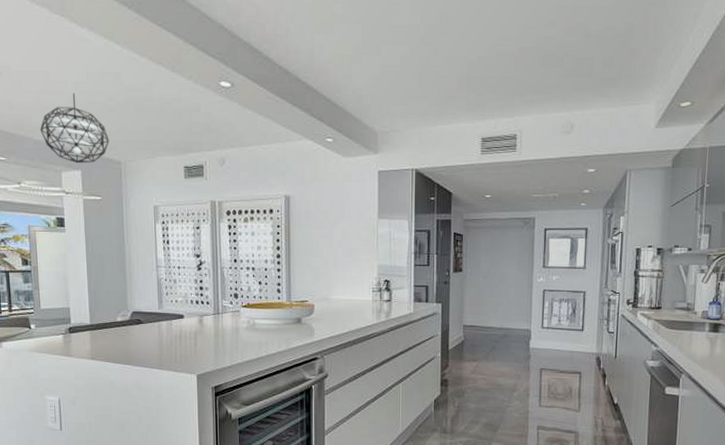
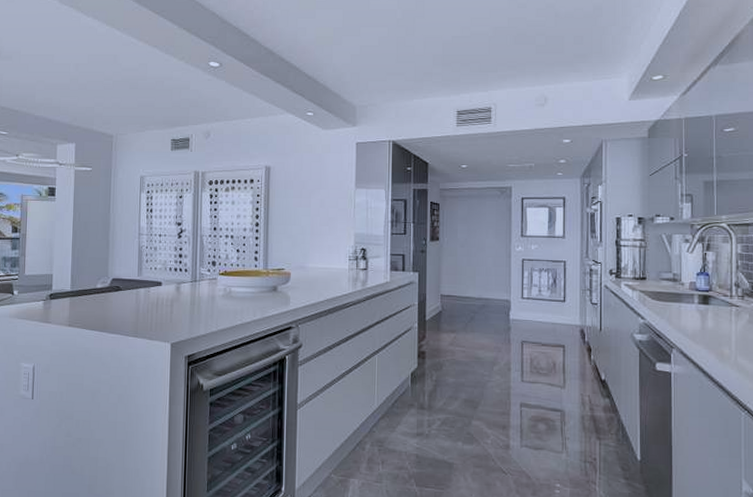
pendant light: present [40,92,109,164] -> none [41,73,104,137]

